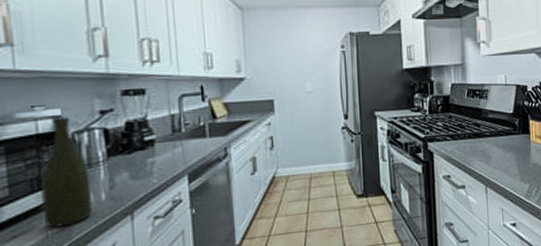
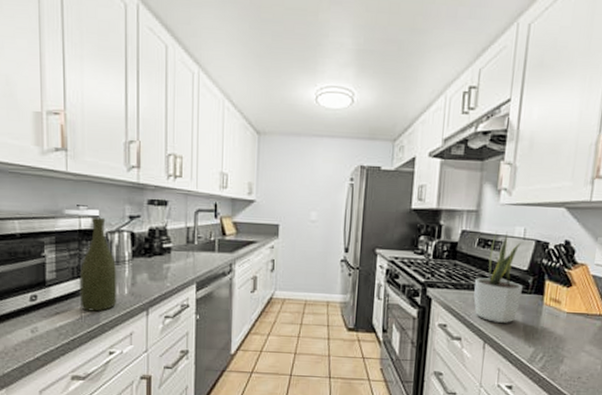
potted plant: none [469,79,512,166] -> present [473,230,523,323]

